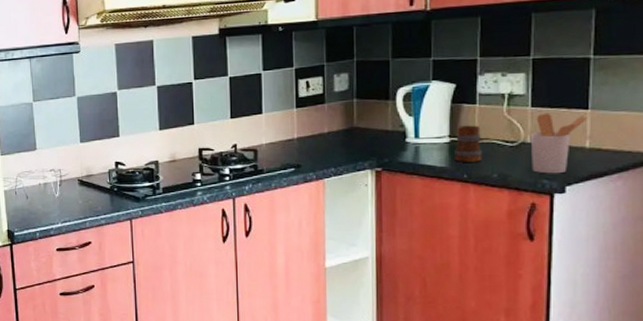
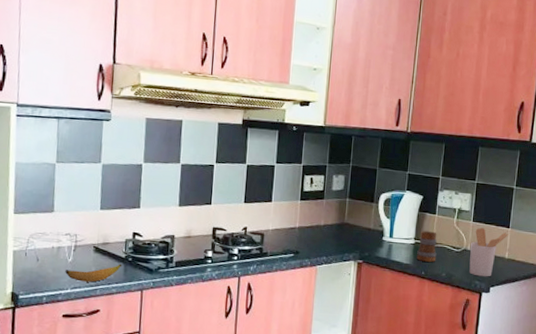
banana: none [54,195,108,215] -> present [65,264,122,282]

